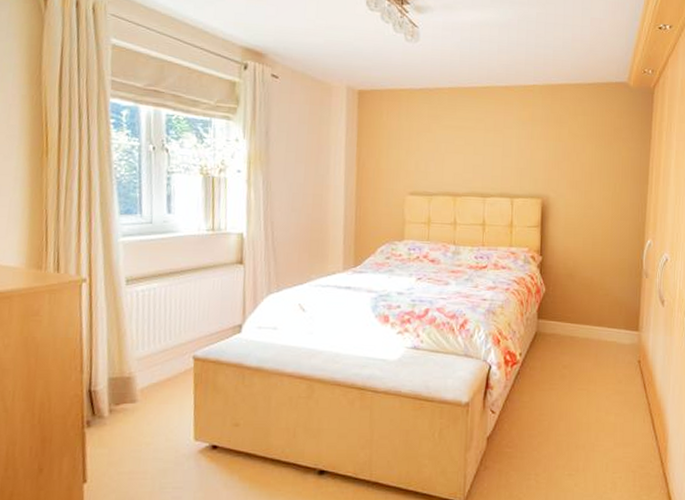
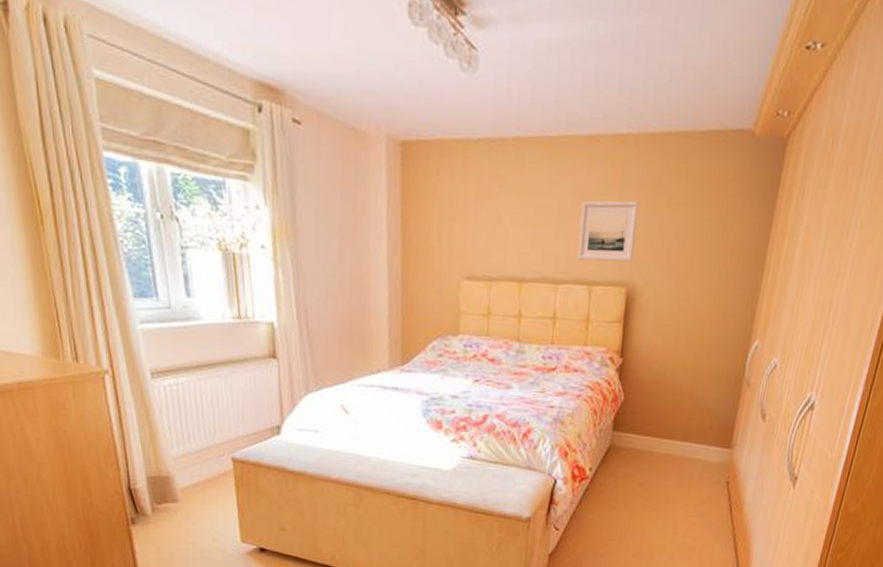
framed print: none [501,133,547,180] -> present [578,200,640,262]

